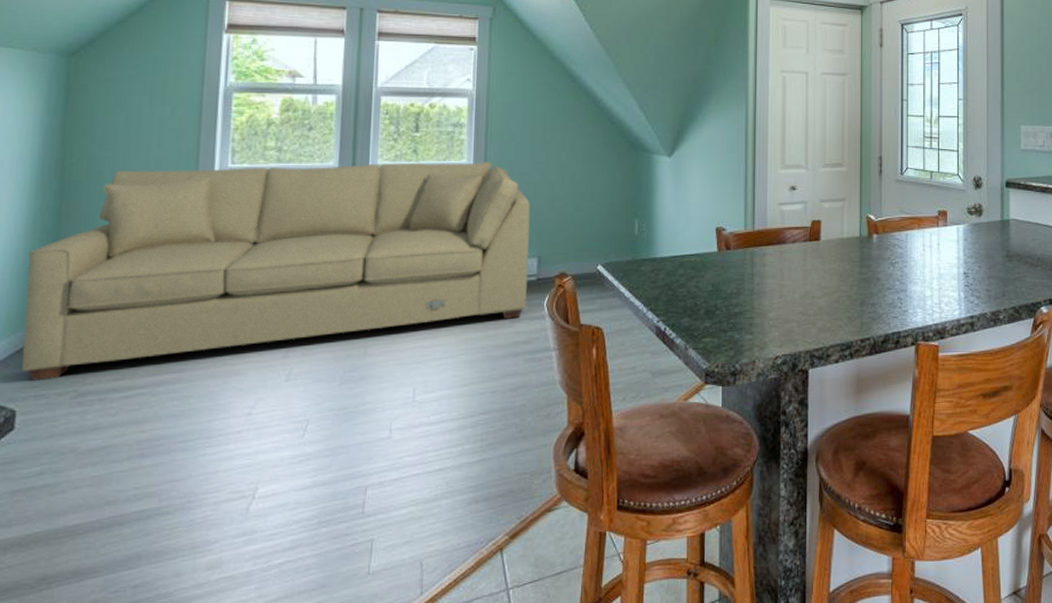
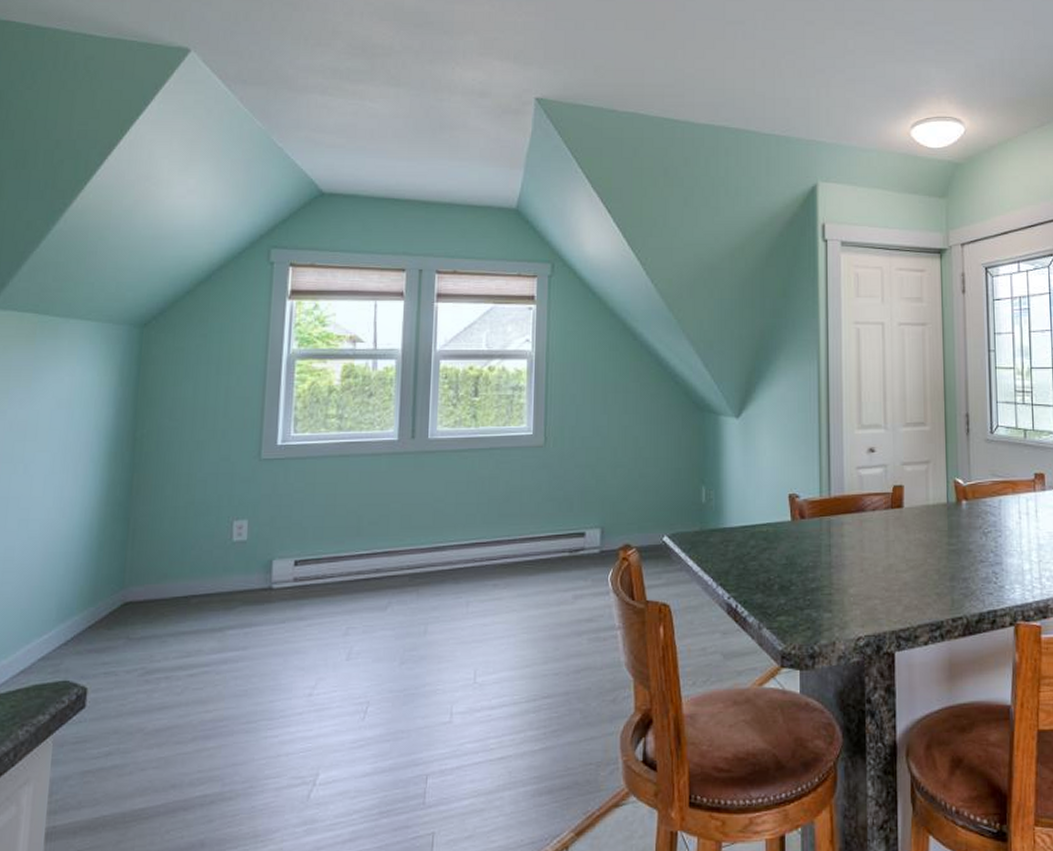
sofa: present [22,161,530,381] -> none [94,426,593,657]

